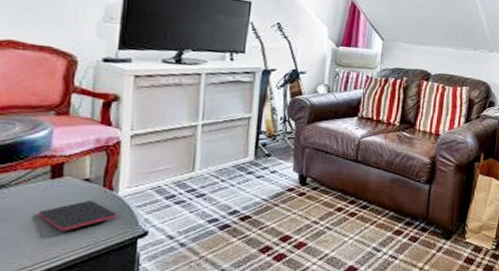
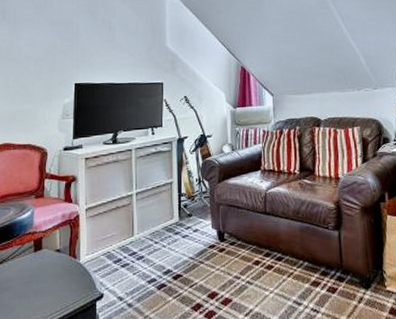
smartphone: present [37,201,117,232] -> none [26,269,80,297]

